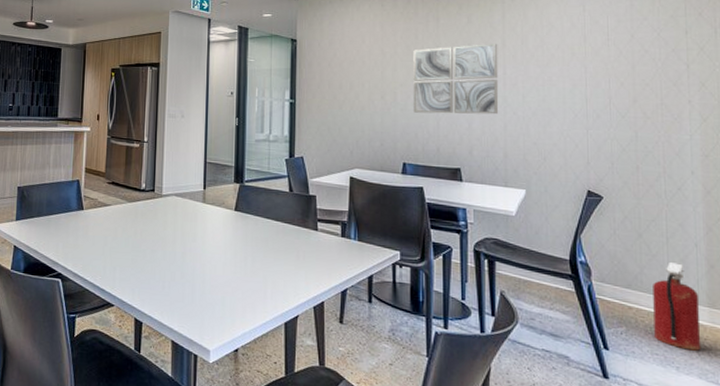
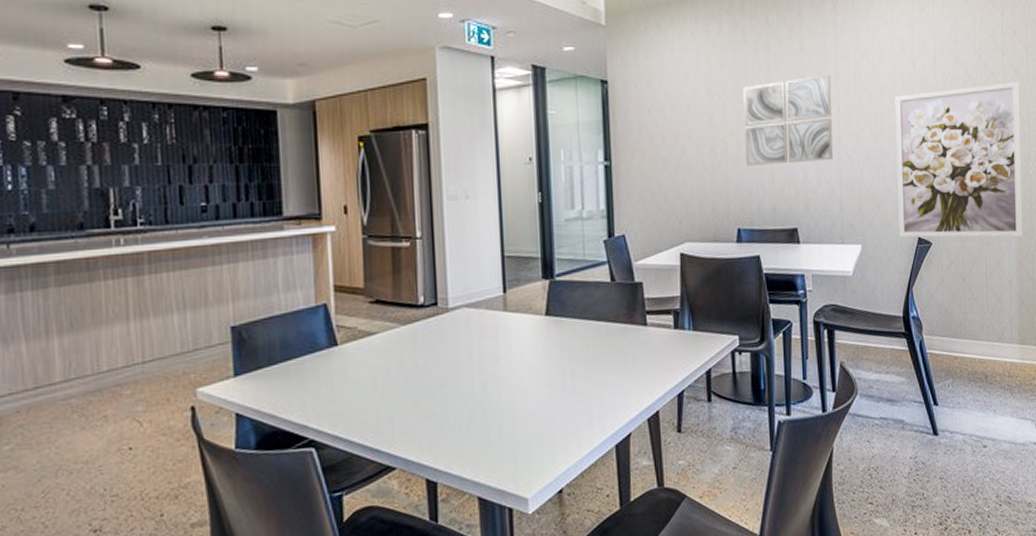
wall art: none [563,58,713,203] -> present [895,82,1023,238]
fire extinguisher: present [653,262,702,351] -> none [974,303,1014,391]

